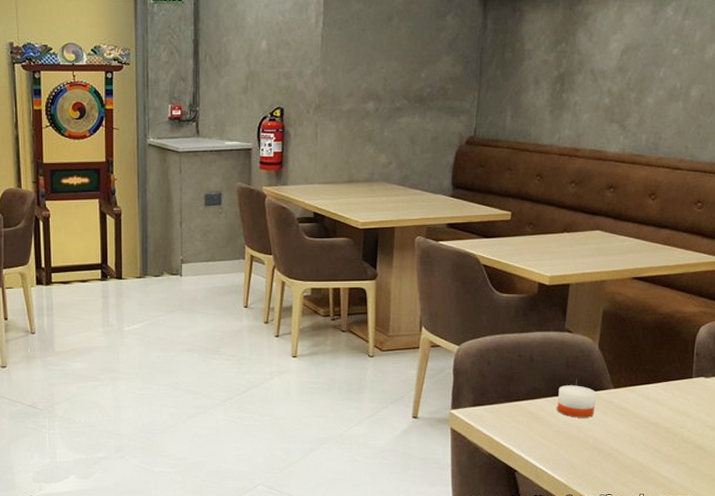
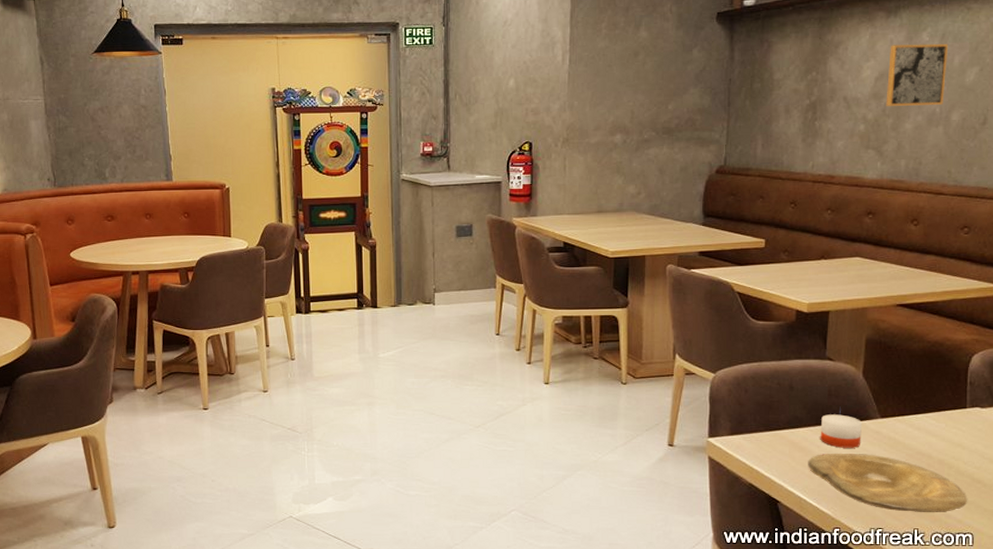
plate: none [544,422,690,479] -> present [808,453,968,513]
wall art: none [630,18,691,80] -> present [886,43,949,106]

